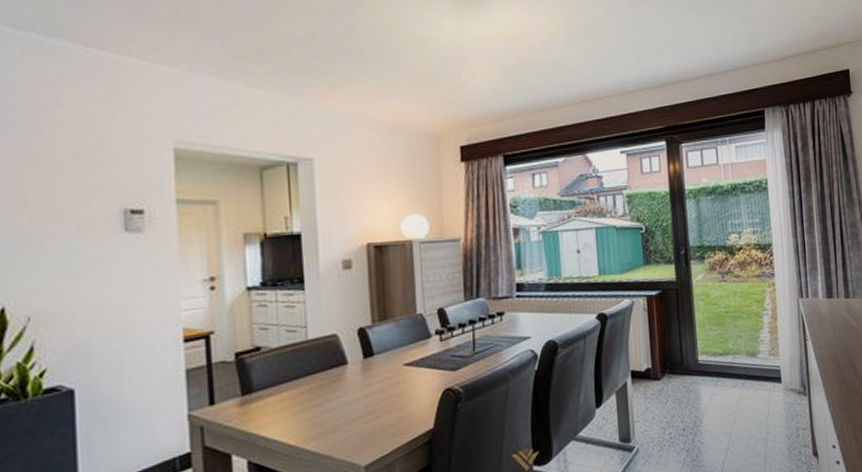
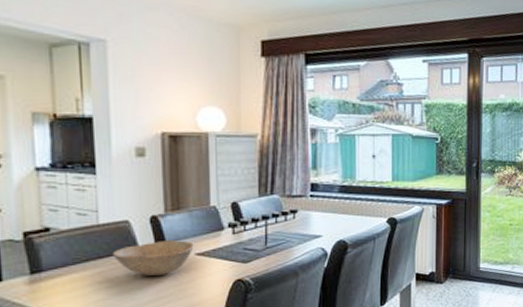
bowl: none [321,351,402,391] -> present [112,240,194,277]

